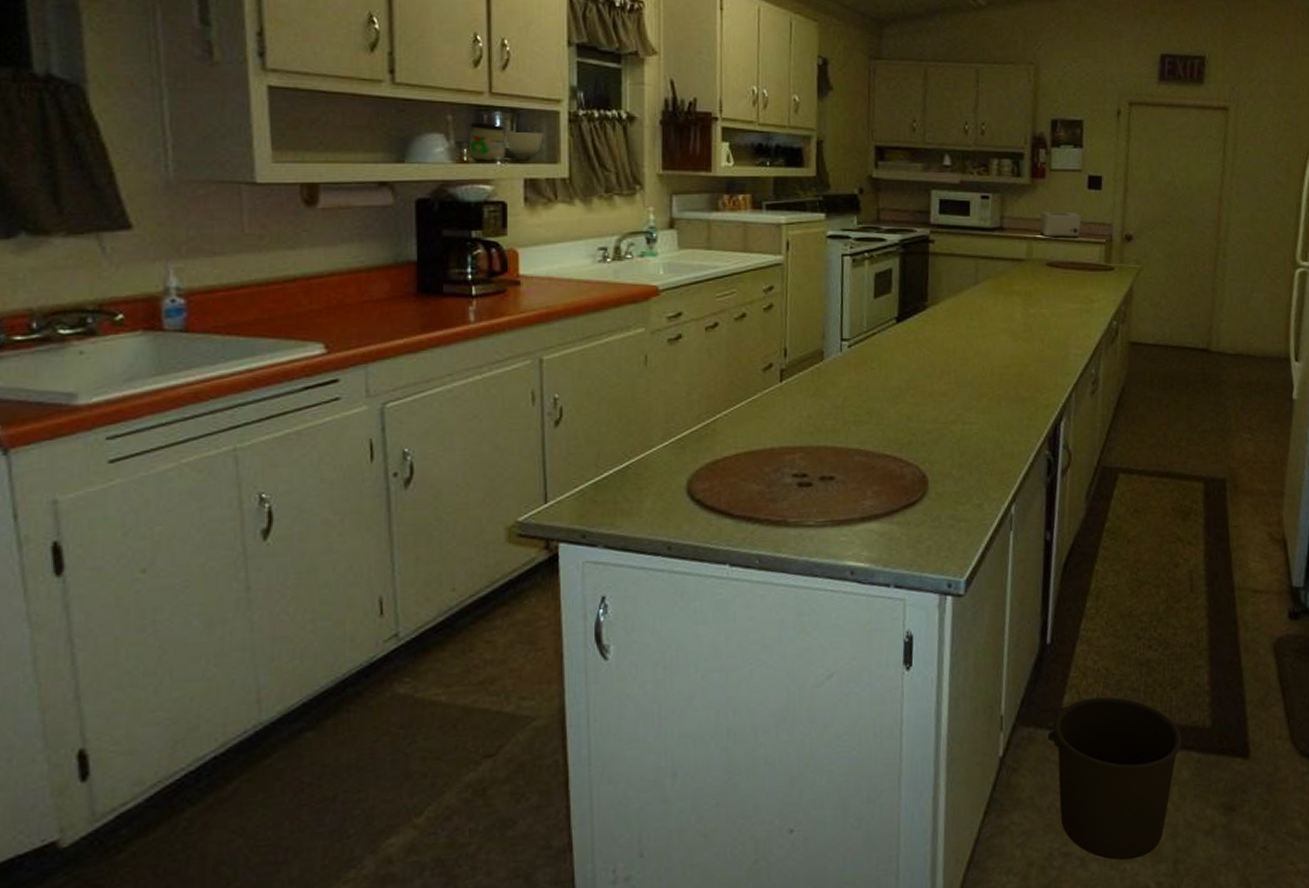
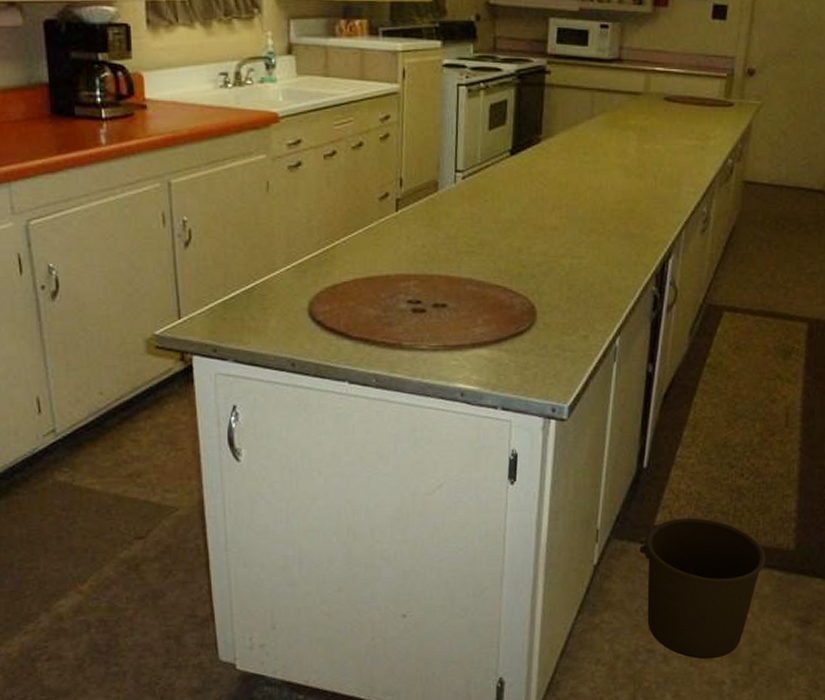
toaster: present [1039,211,1082,239] -> none [658,43,703,72]

